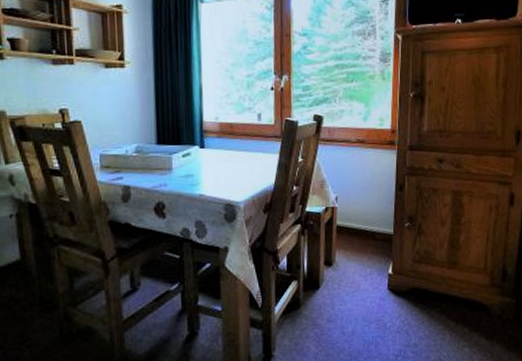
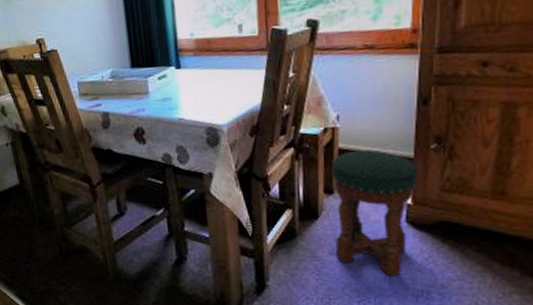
stool: none [330,227,396,339] -> present [331,149,418,276]

